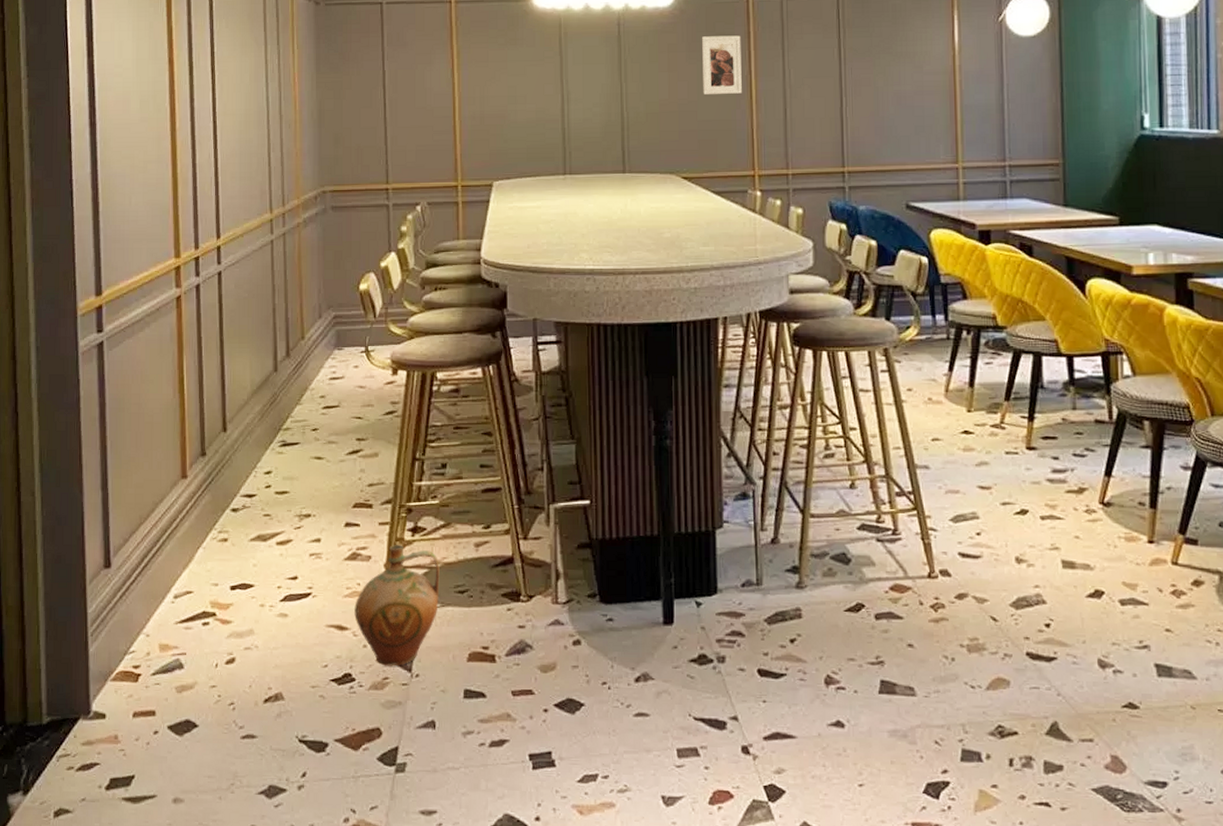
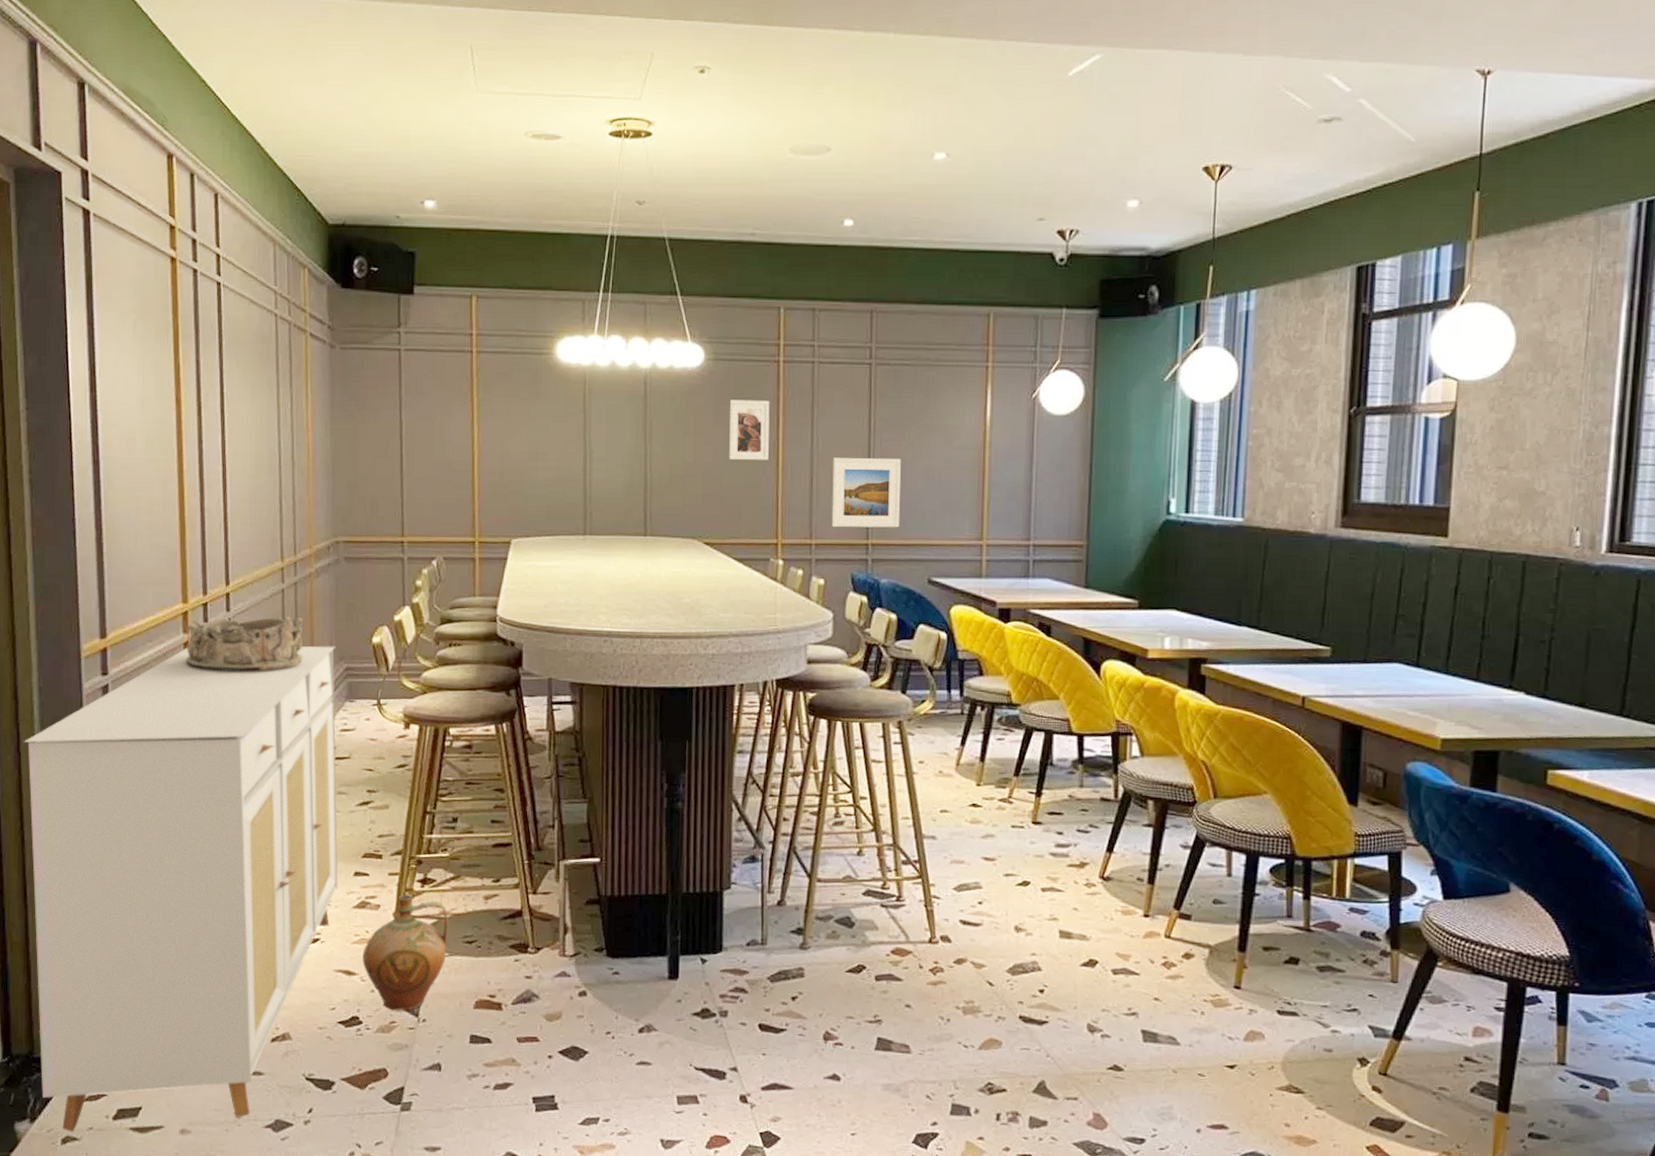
sideboard: none [22,295,329,805] -> present [24,646,338,1133]
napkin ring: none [177,266,293,322] -> present [185,616,304,671]
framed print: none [805,85,875,157] -> present [831,457,901,528]

